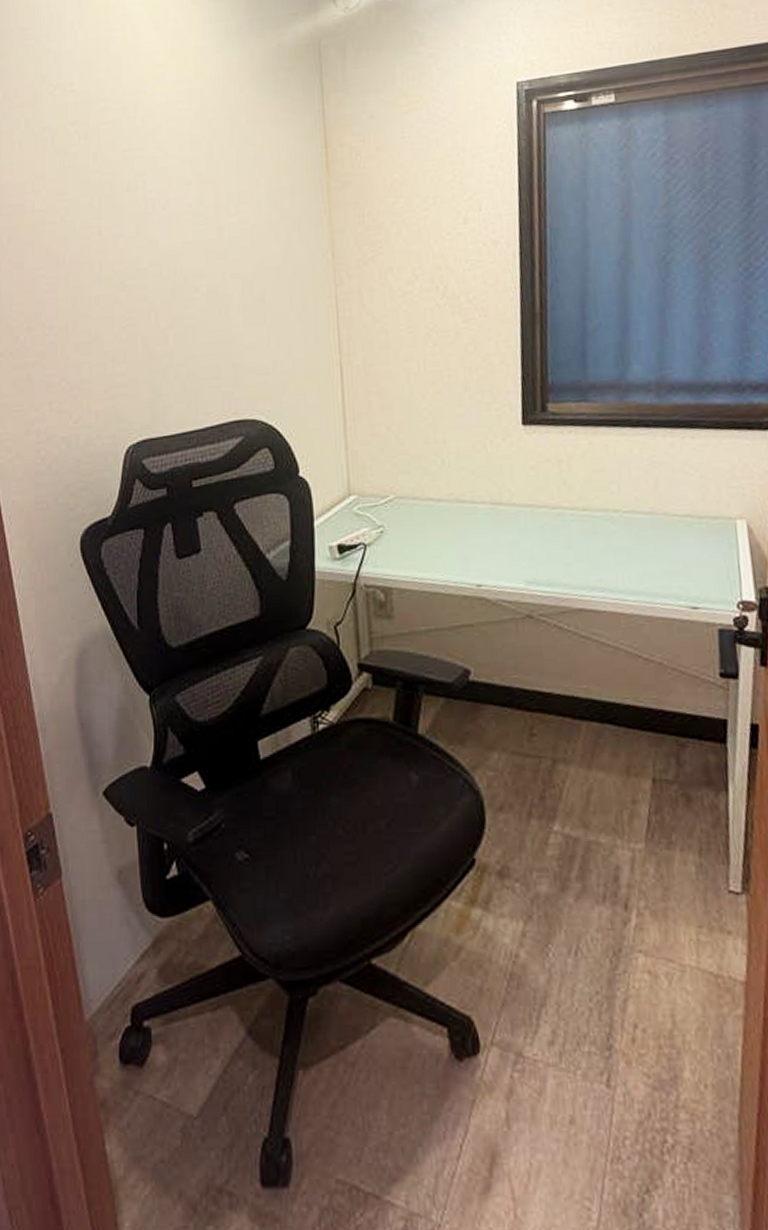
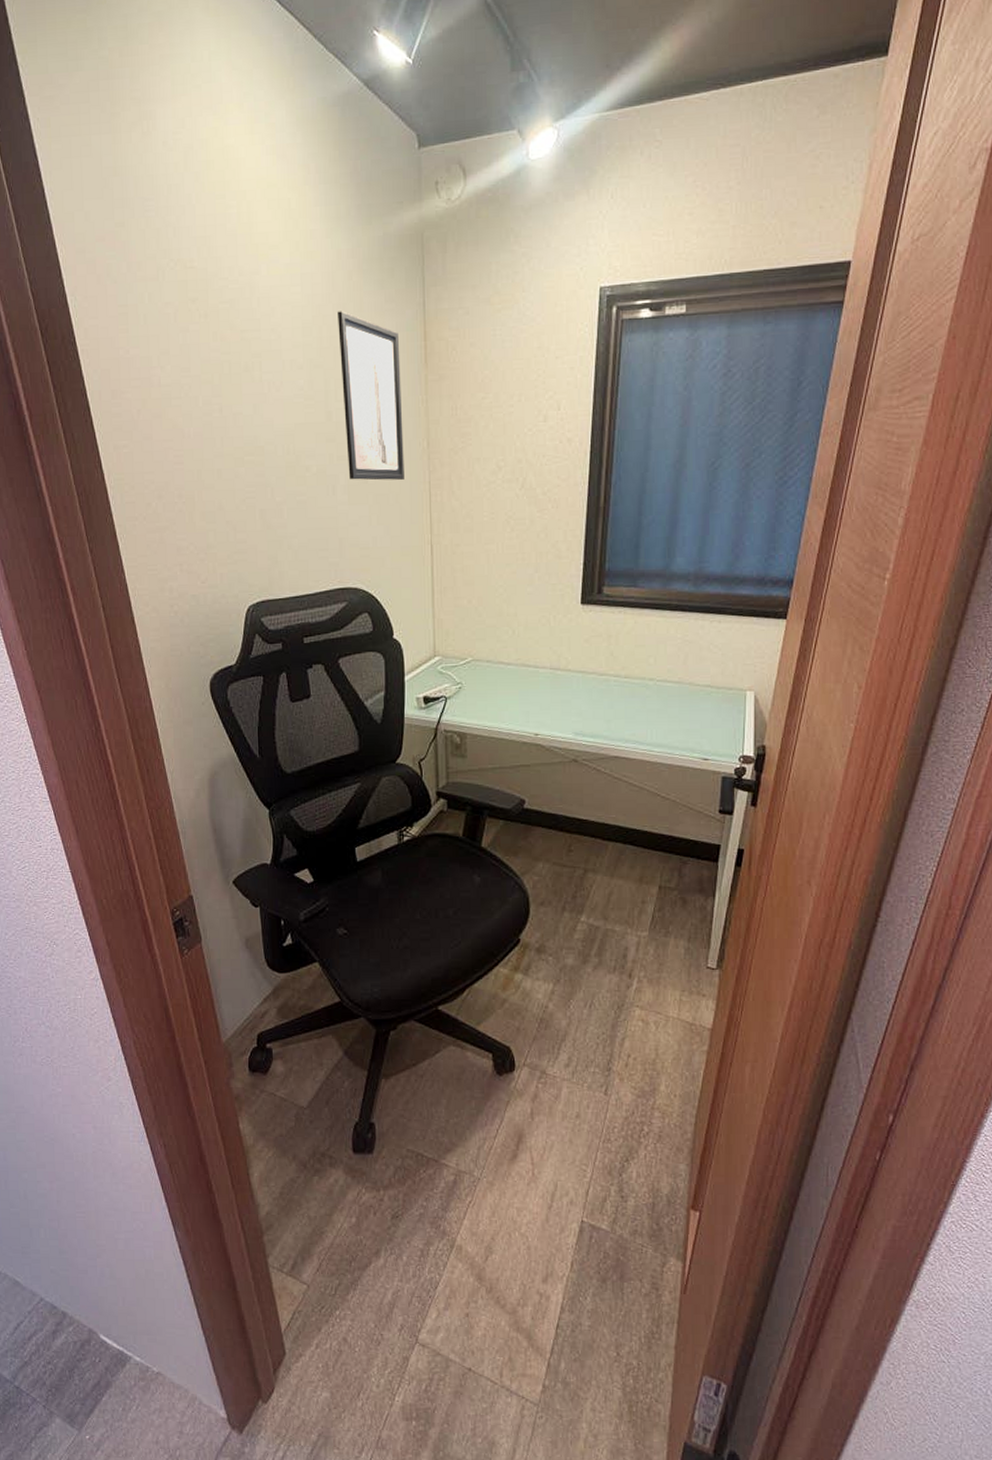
wall art: none [229,123,307,299] -> present [338,311,404,480]

